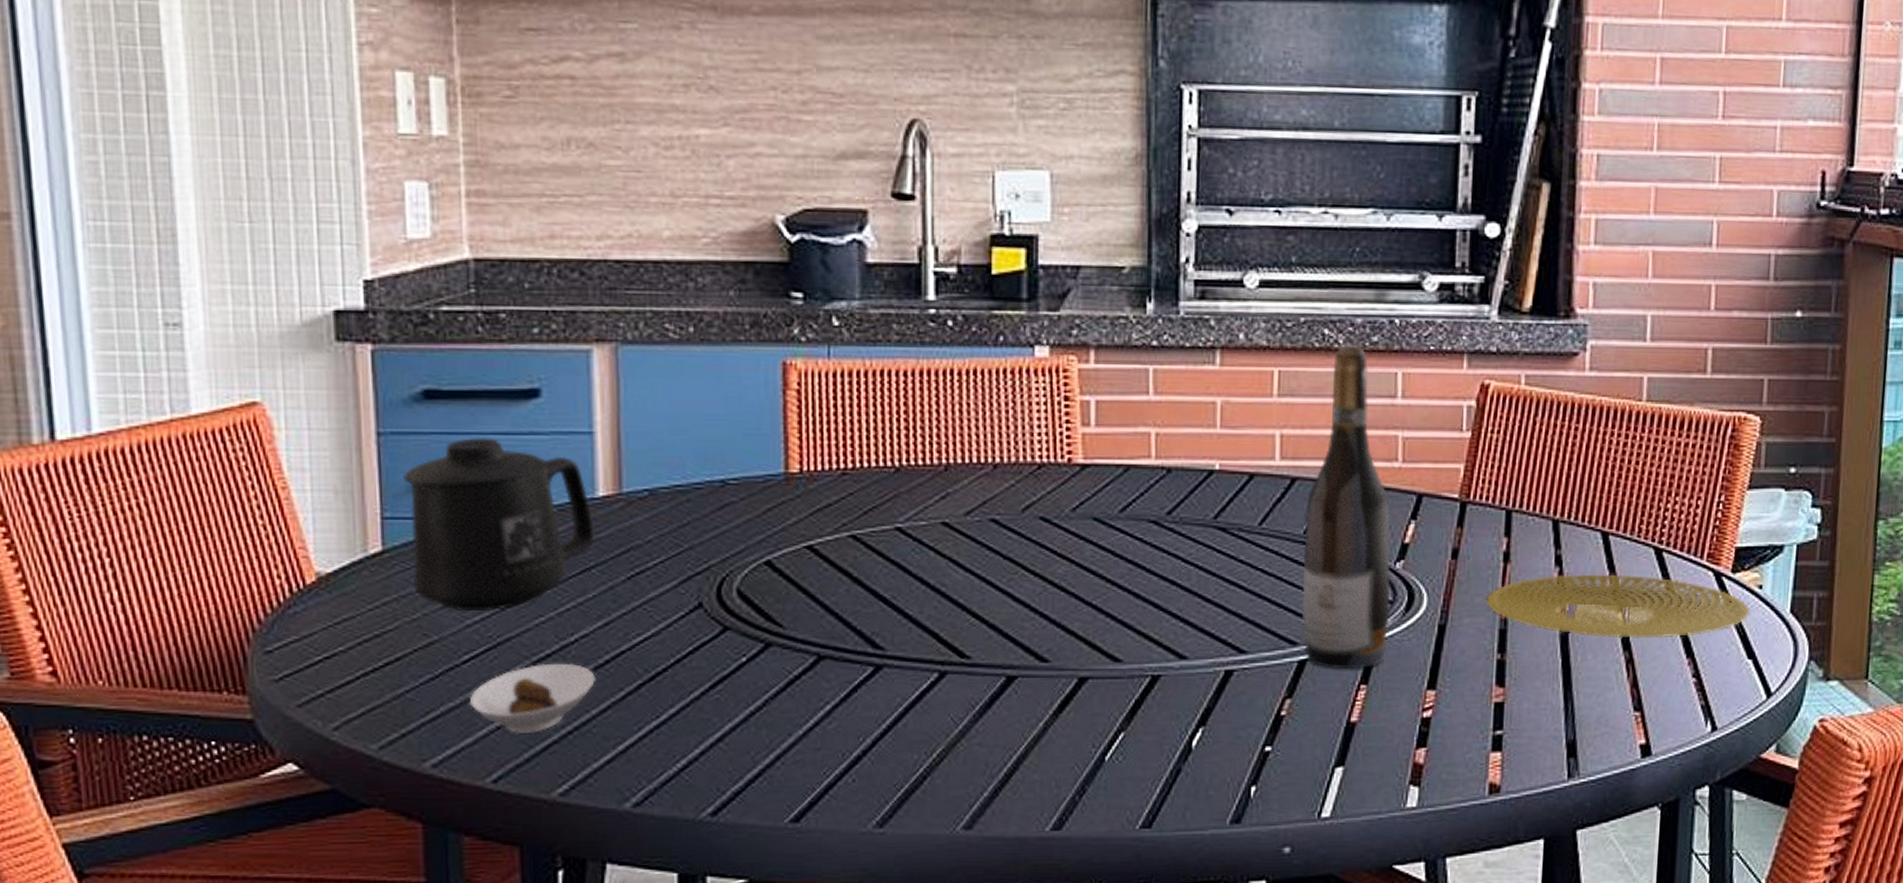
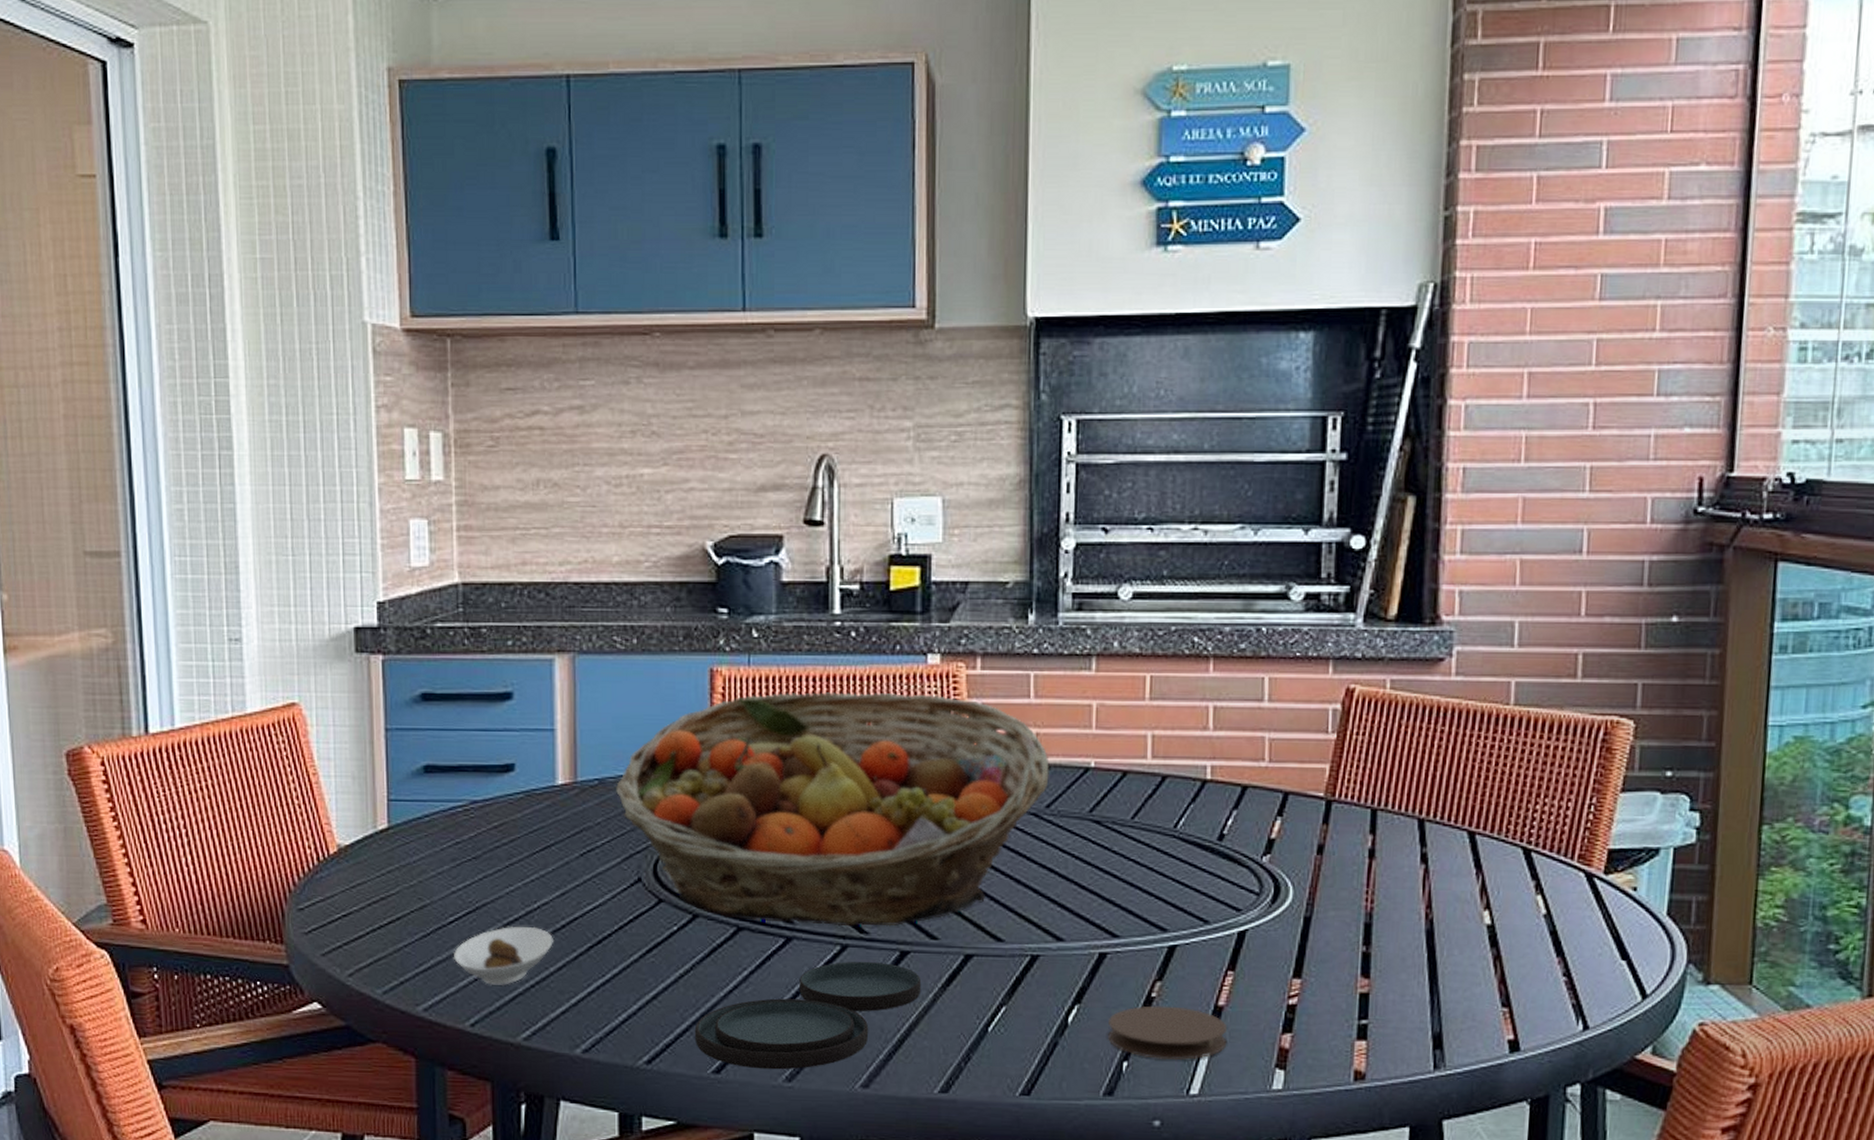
mug: present [403,438,595,612] -> none [405,733,555,880]
fruit basket: none [669,388,1170,651] -> present [615,692,1049,927]
plate: none [768,689,1031,815] -> present [694,961,922,1070]
coaster: none [1234,724,1359,783] -> present [1107,1005,1227,1061]
wine bottle: present [1301,345,1391,670] -> none [1171,652,1258,956]
plate: present [1486,574,1751,639] -> none [1351,871,1624,937]

